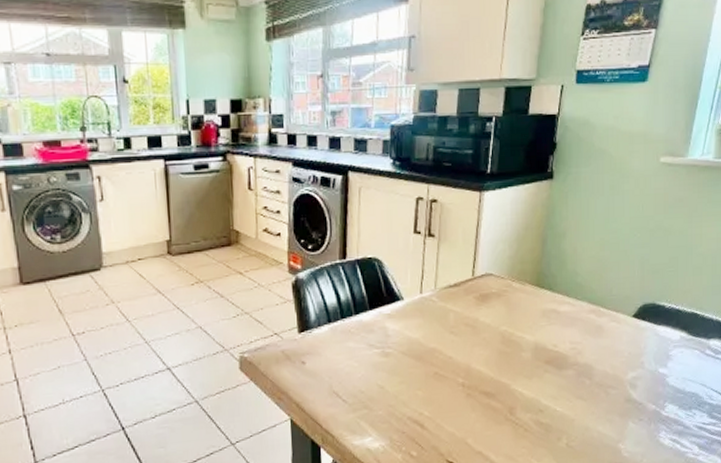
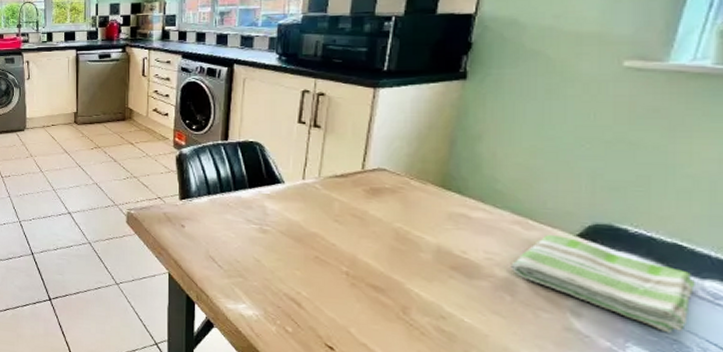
dish towel: none [589,318,704,389] -> present [510,235,695,333]

